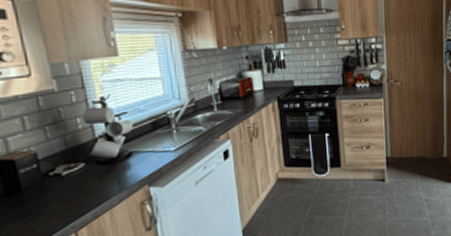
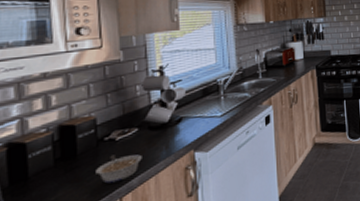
legume: none [45,189,93,218] -> present [96,154,142,184]

